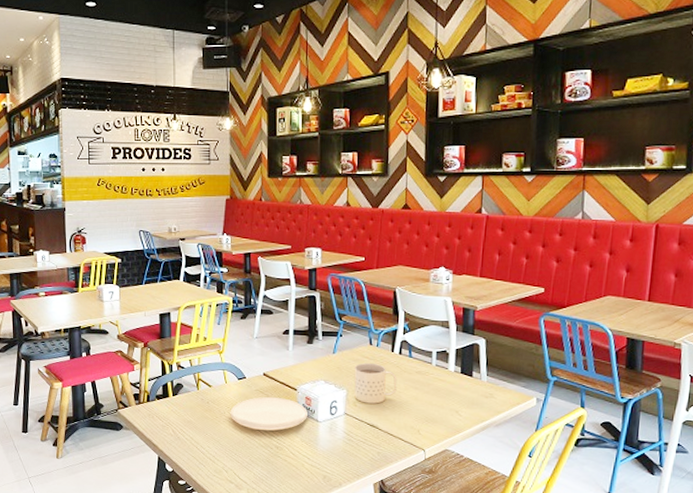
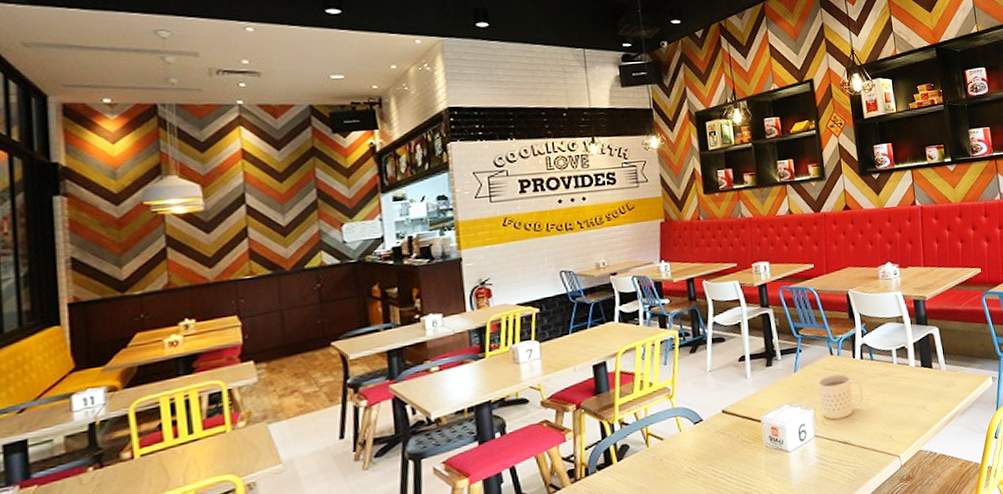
plate: present [230,396,307,431] -> none [688,433,776,480]

